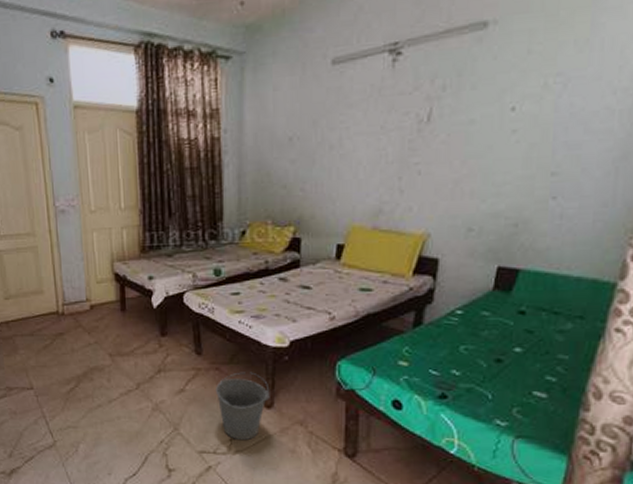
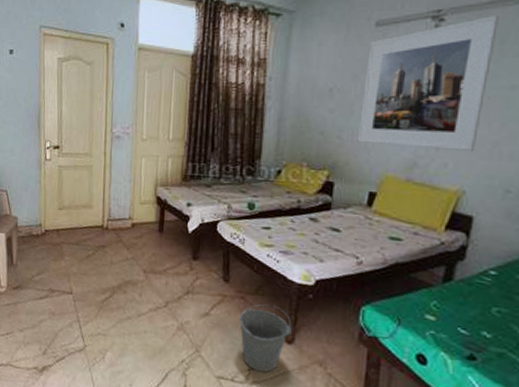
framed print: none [321,44,455,194] -> present [357,14,499,151]

